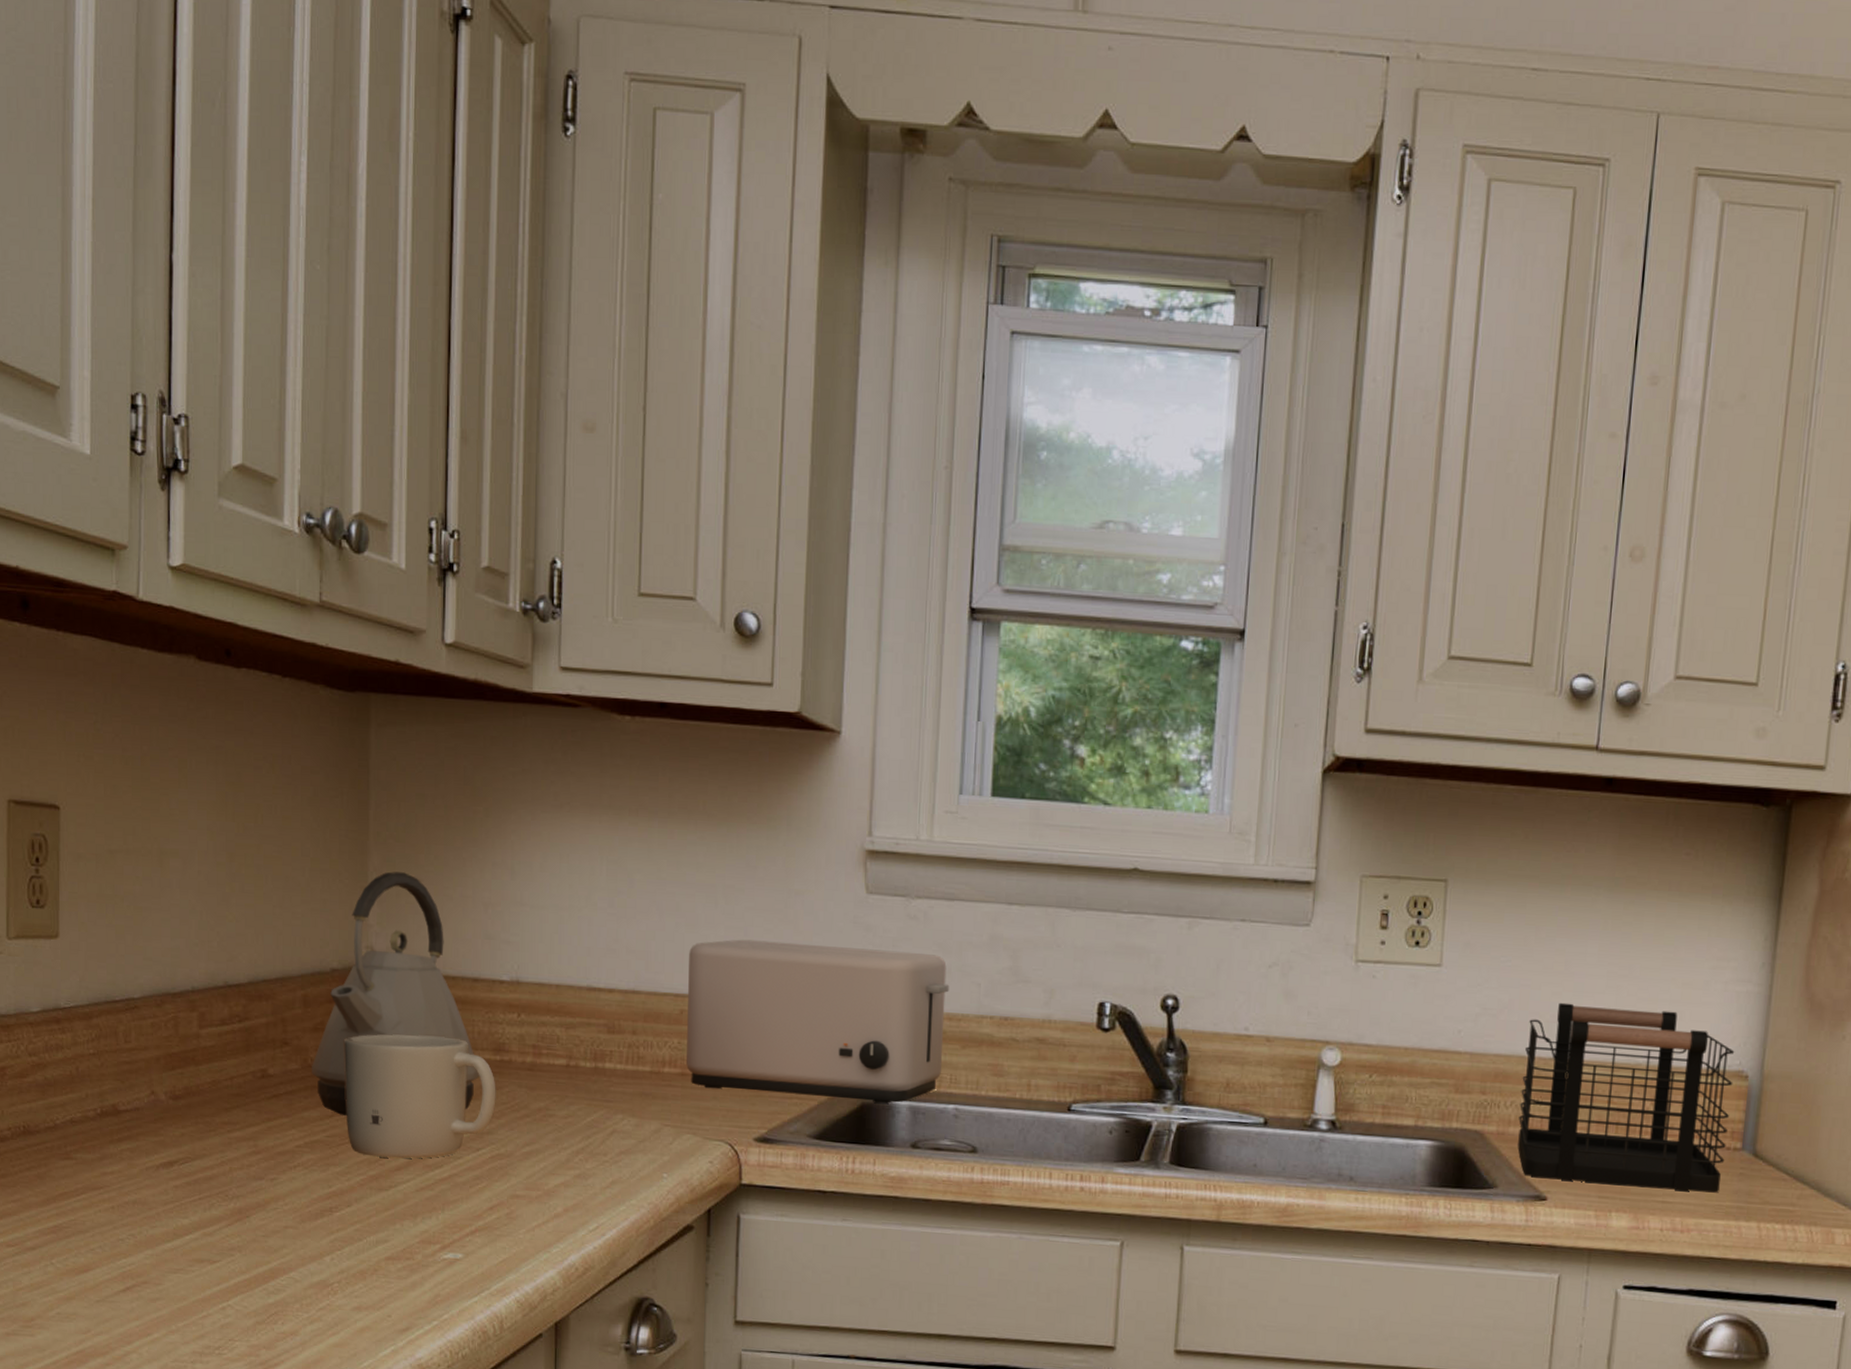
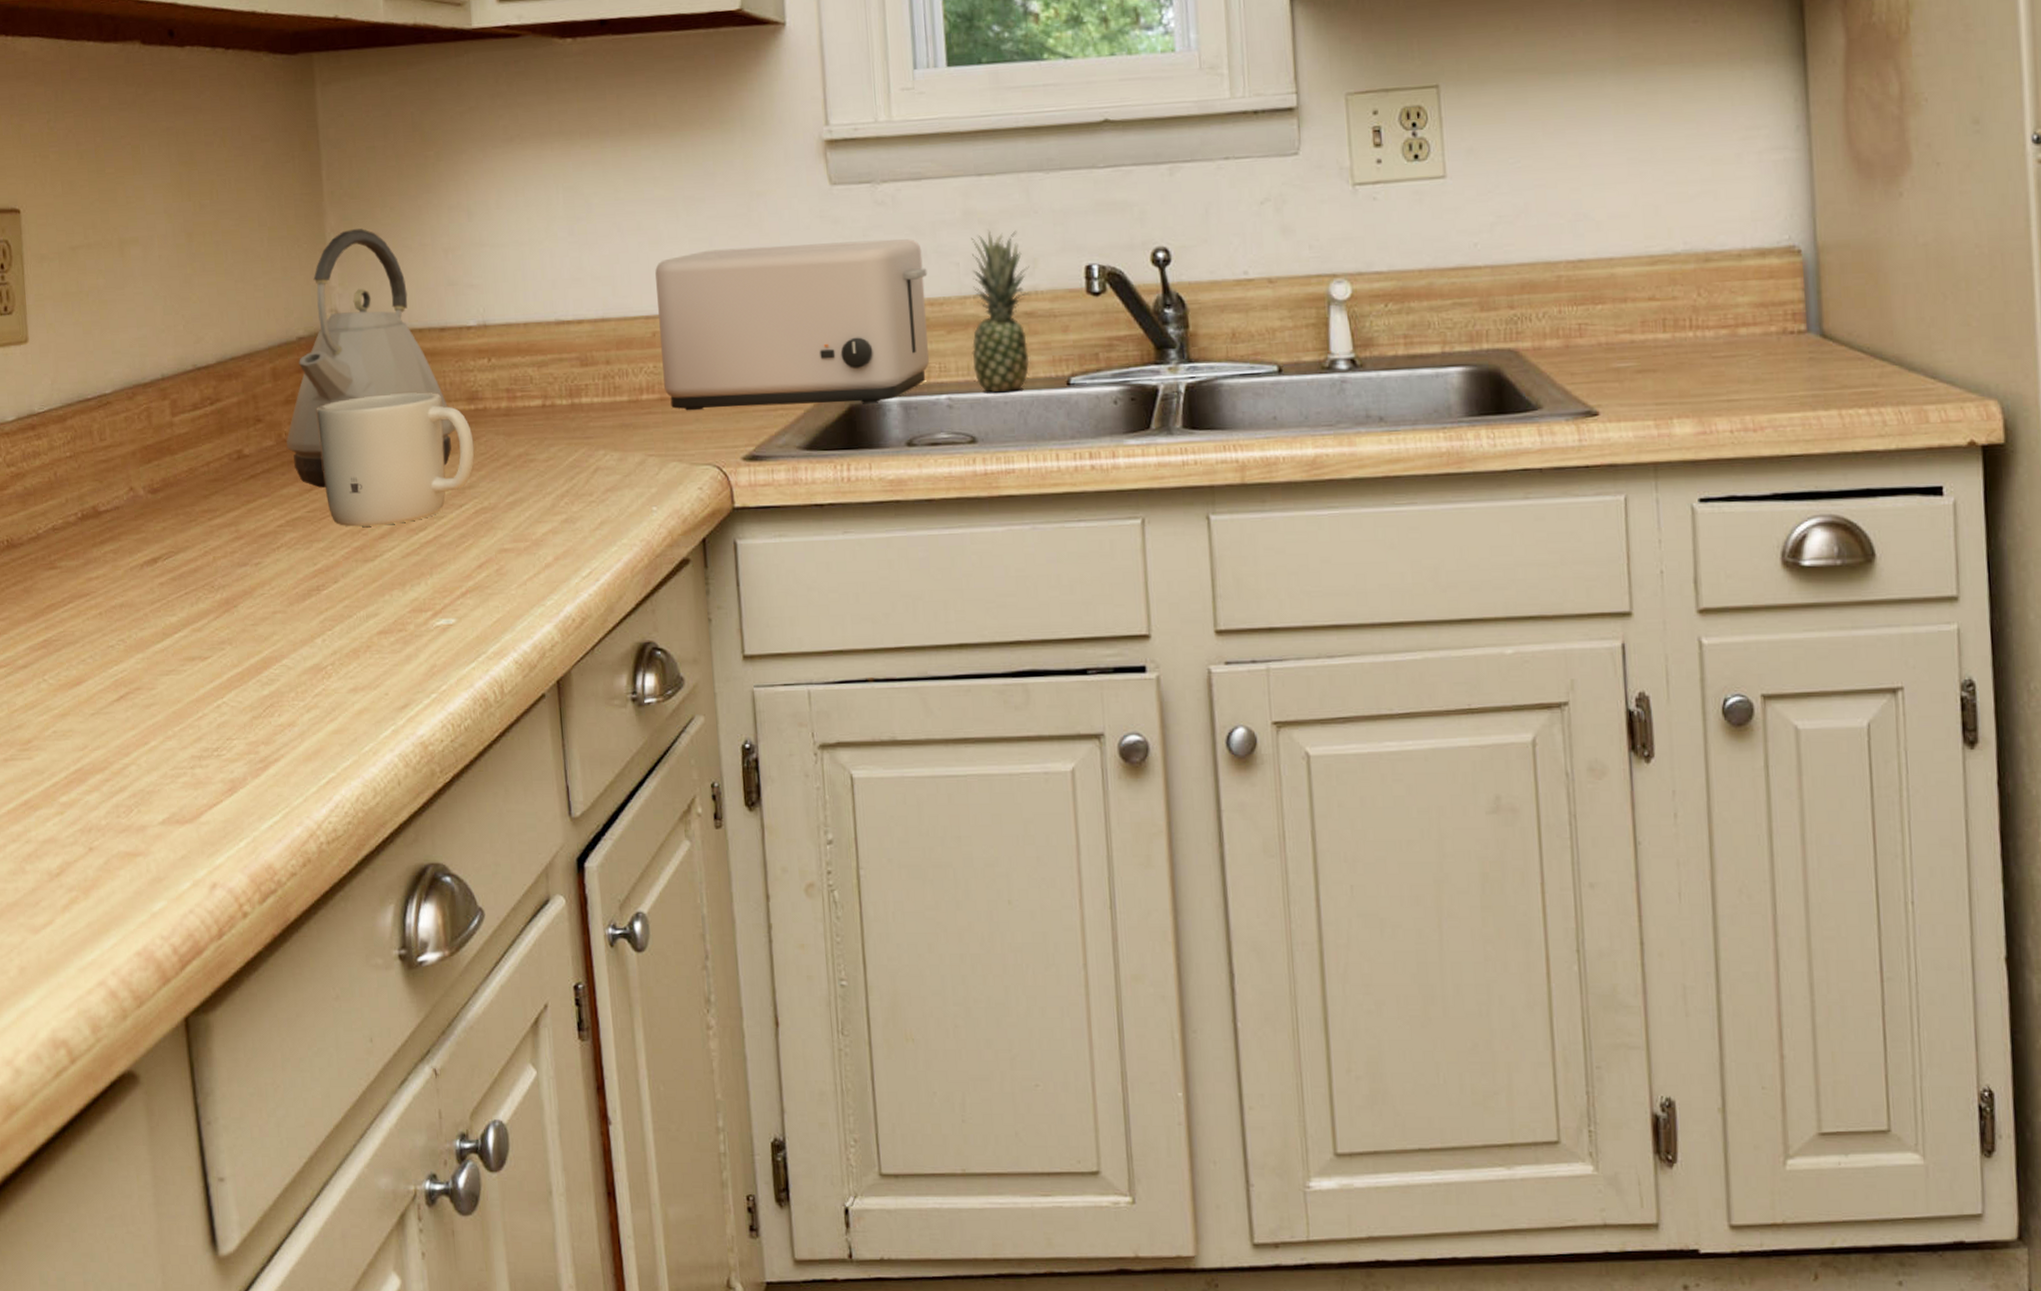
fruit: none [982,956,1046,1110] -> present [971,229,1030,392]
dish rack: present [1518,1002,1735,1193] -> none [1549,191,1790,392]

